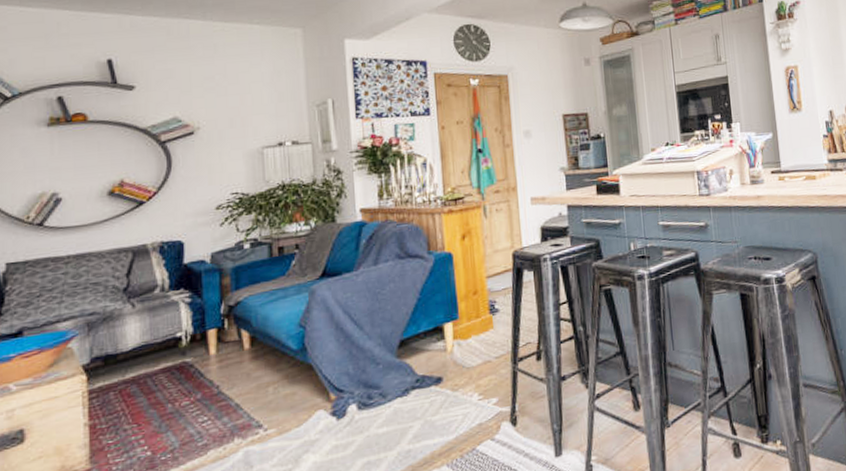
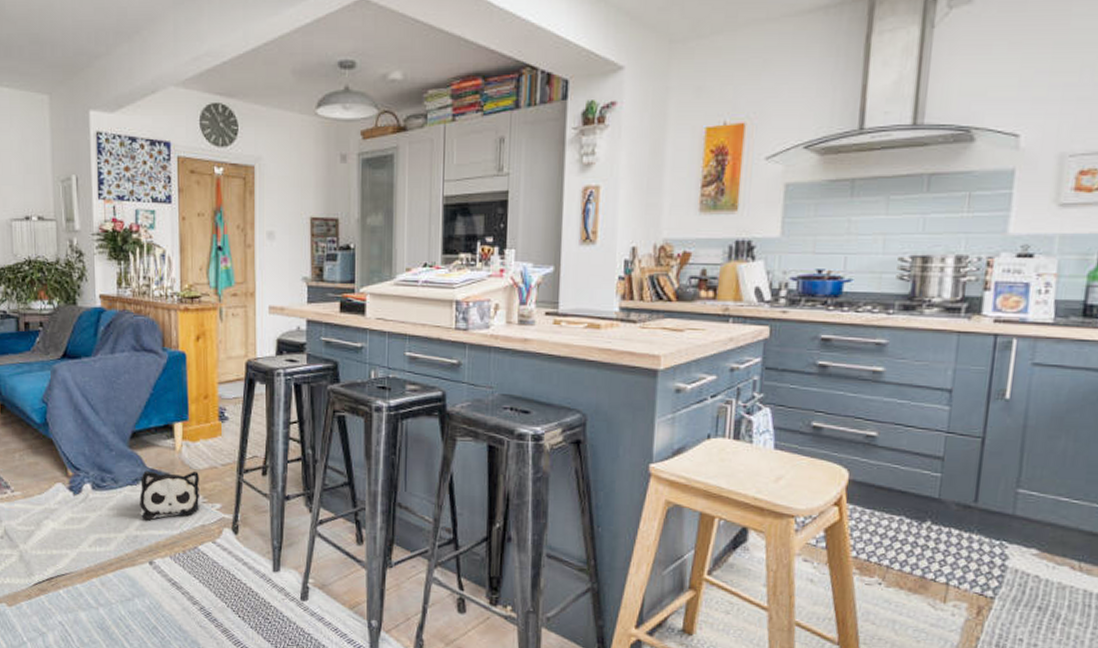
plush toy: none [411,369,475,432] -> present [140,470,199,521]

